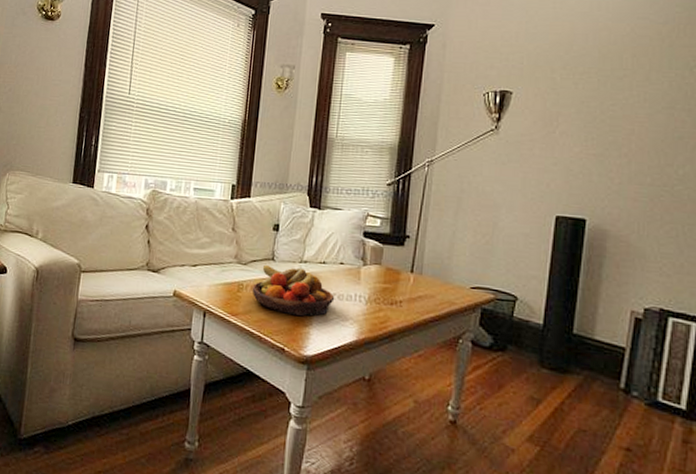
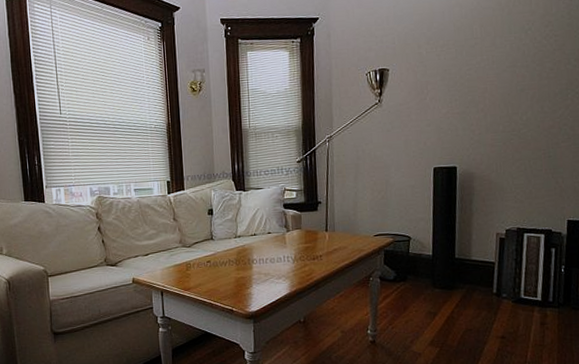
fruit bowl: present [252,264,335,317] -> none [198,242,268,282]

